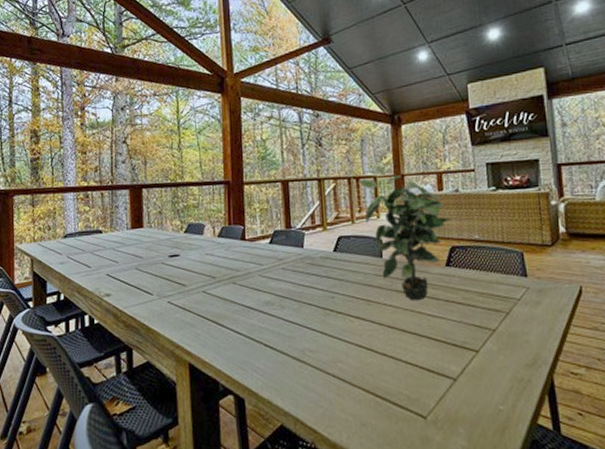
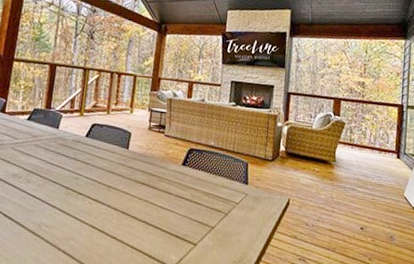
potted plant: present [359,175,451,301] -> none [120,75,194,193]

